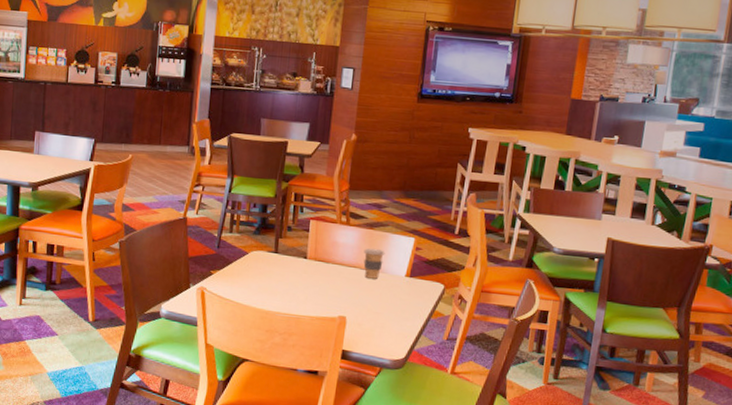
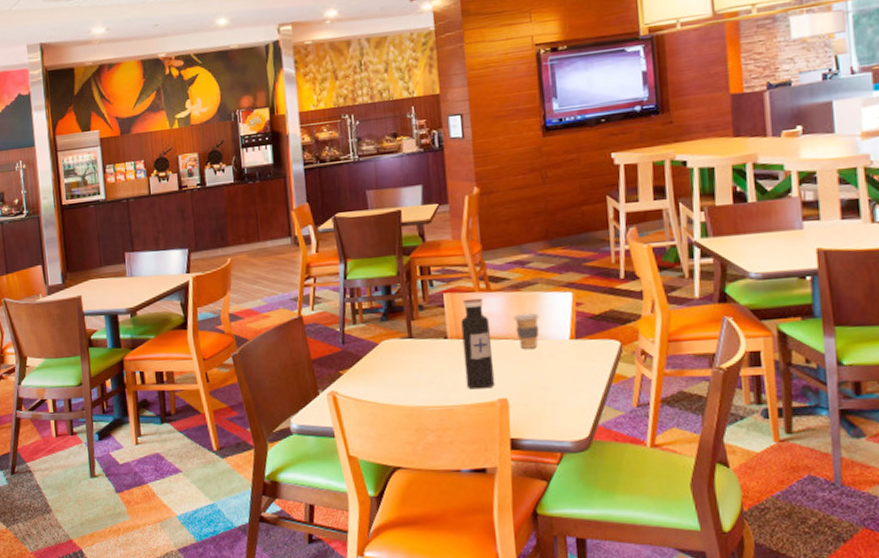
water bottle: none [315,228,344,306] -> present [461,298,495,389]

